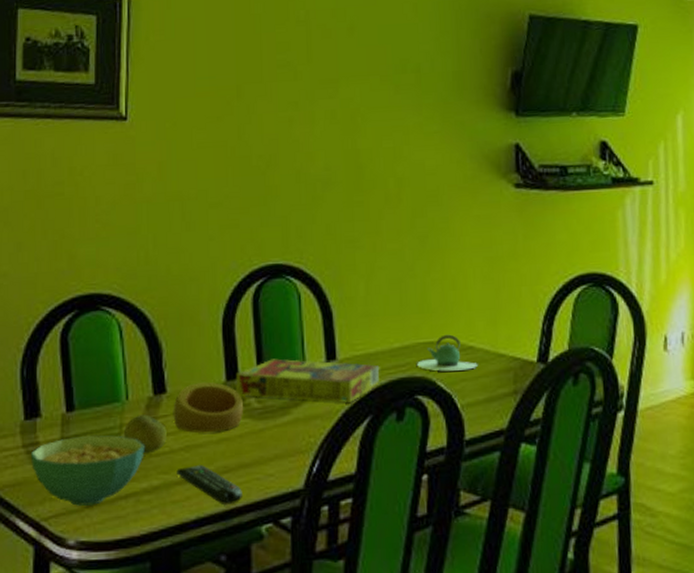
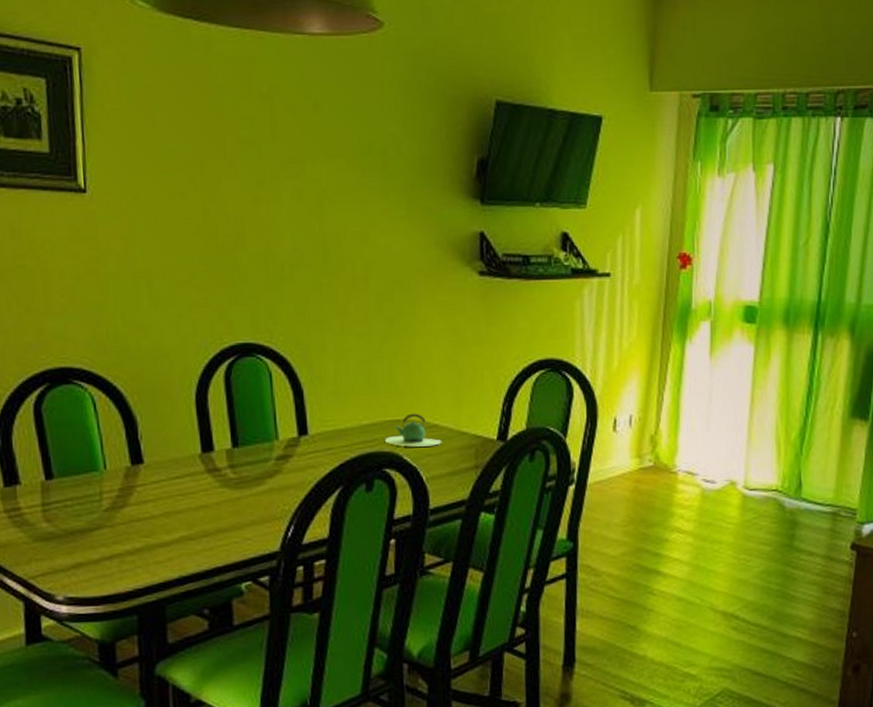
cereal bowl: present [30,435,144,506] -> none [12,502,126,566]
fruit: present [123,414,167,454] -> none [103,483,147,519]
ring: present [173,381,243,433] -> none [151,453,220,500]
remote control: present [176,465,242,506] -> none [158,529,222,566]
cereal box: present [235,358,380,403] -> none [211,433,350,474]

